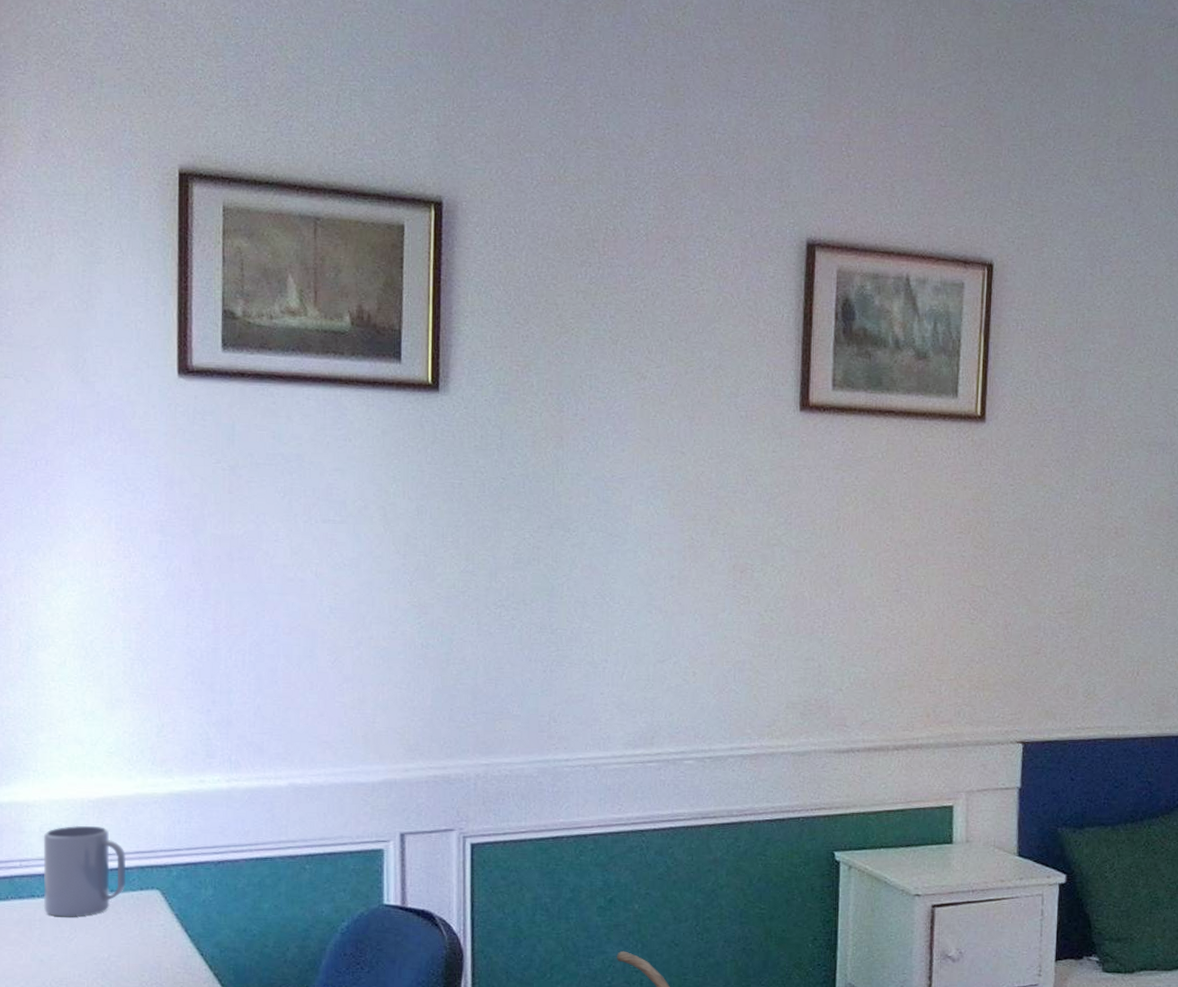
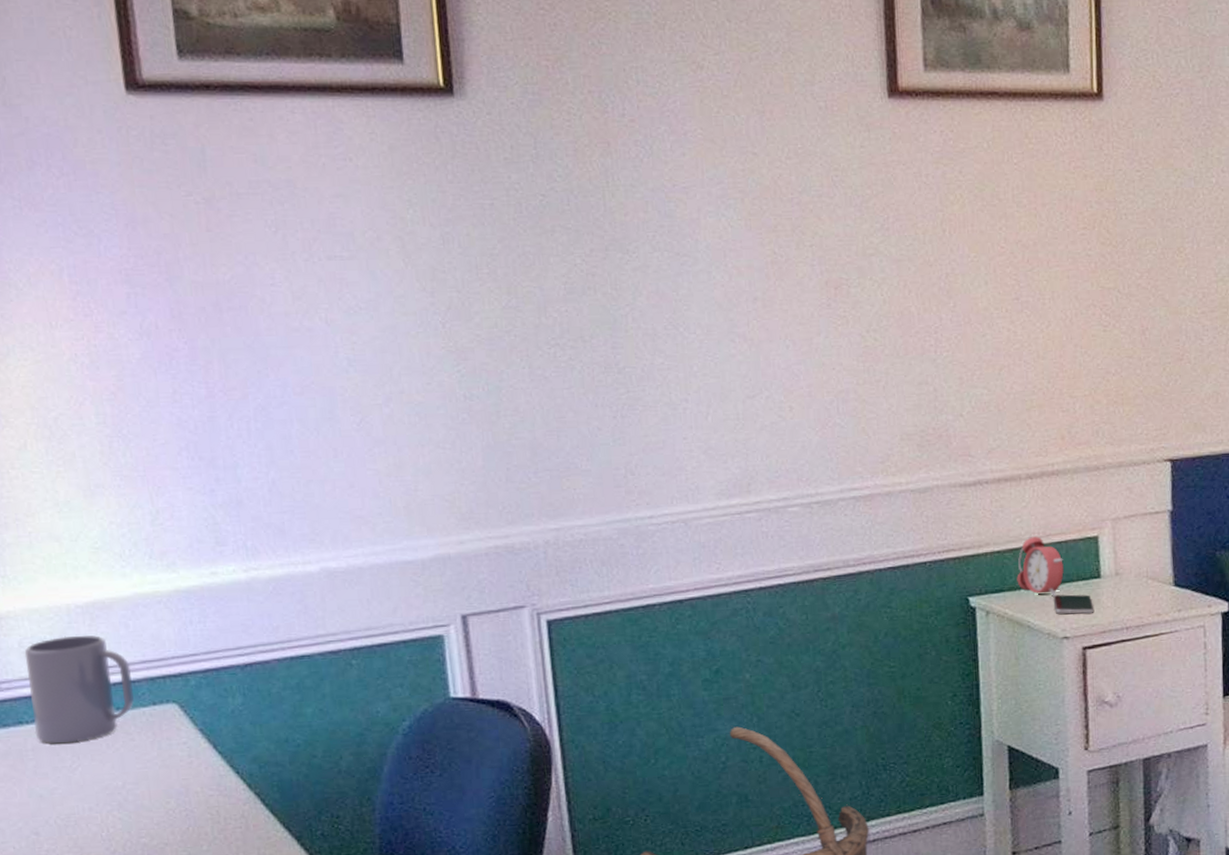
alarm clock: none [878,801,921,857] -> present [1017,536,1064,596]
mobile phone: none [909,856,945,876] -> present [1053,594,1095,615]

